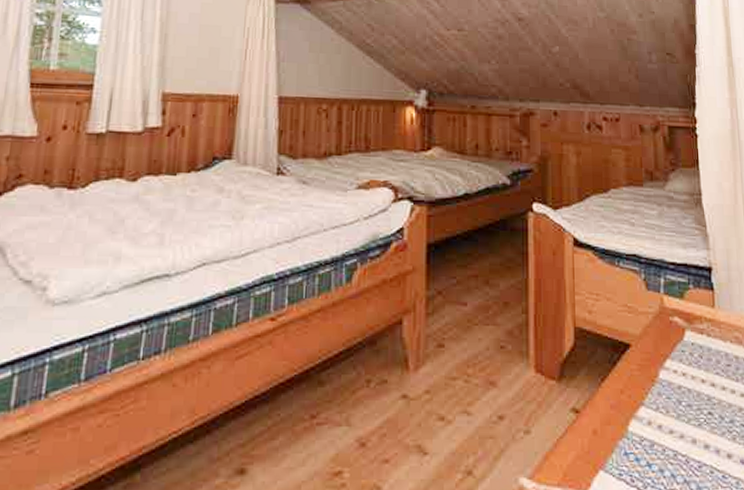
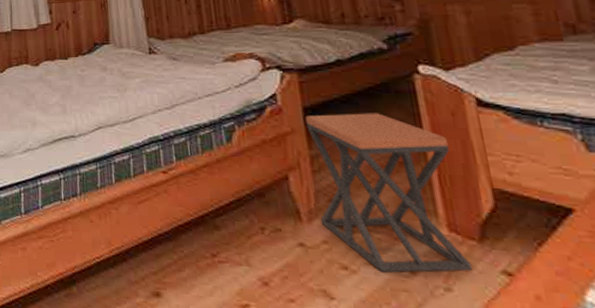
stool: none [426,251,549,420] -> present [305,113,473,273]

